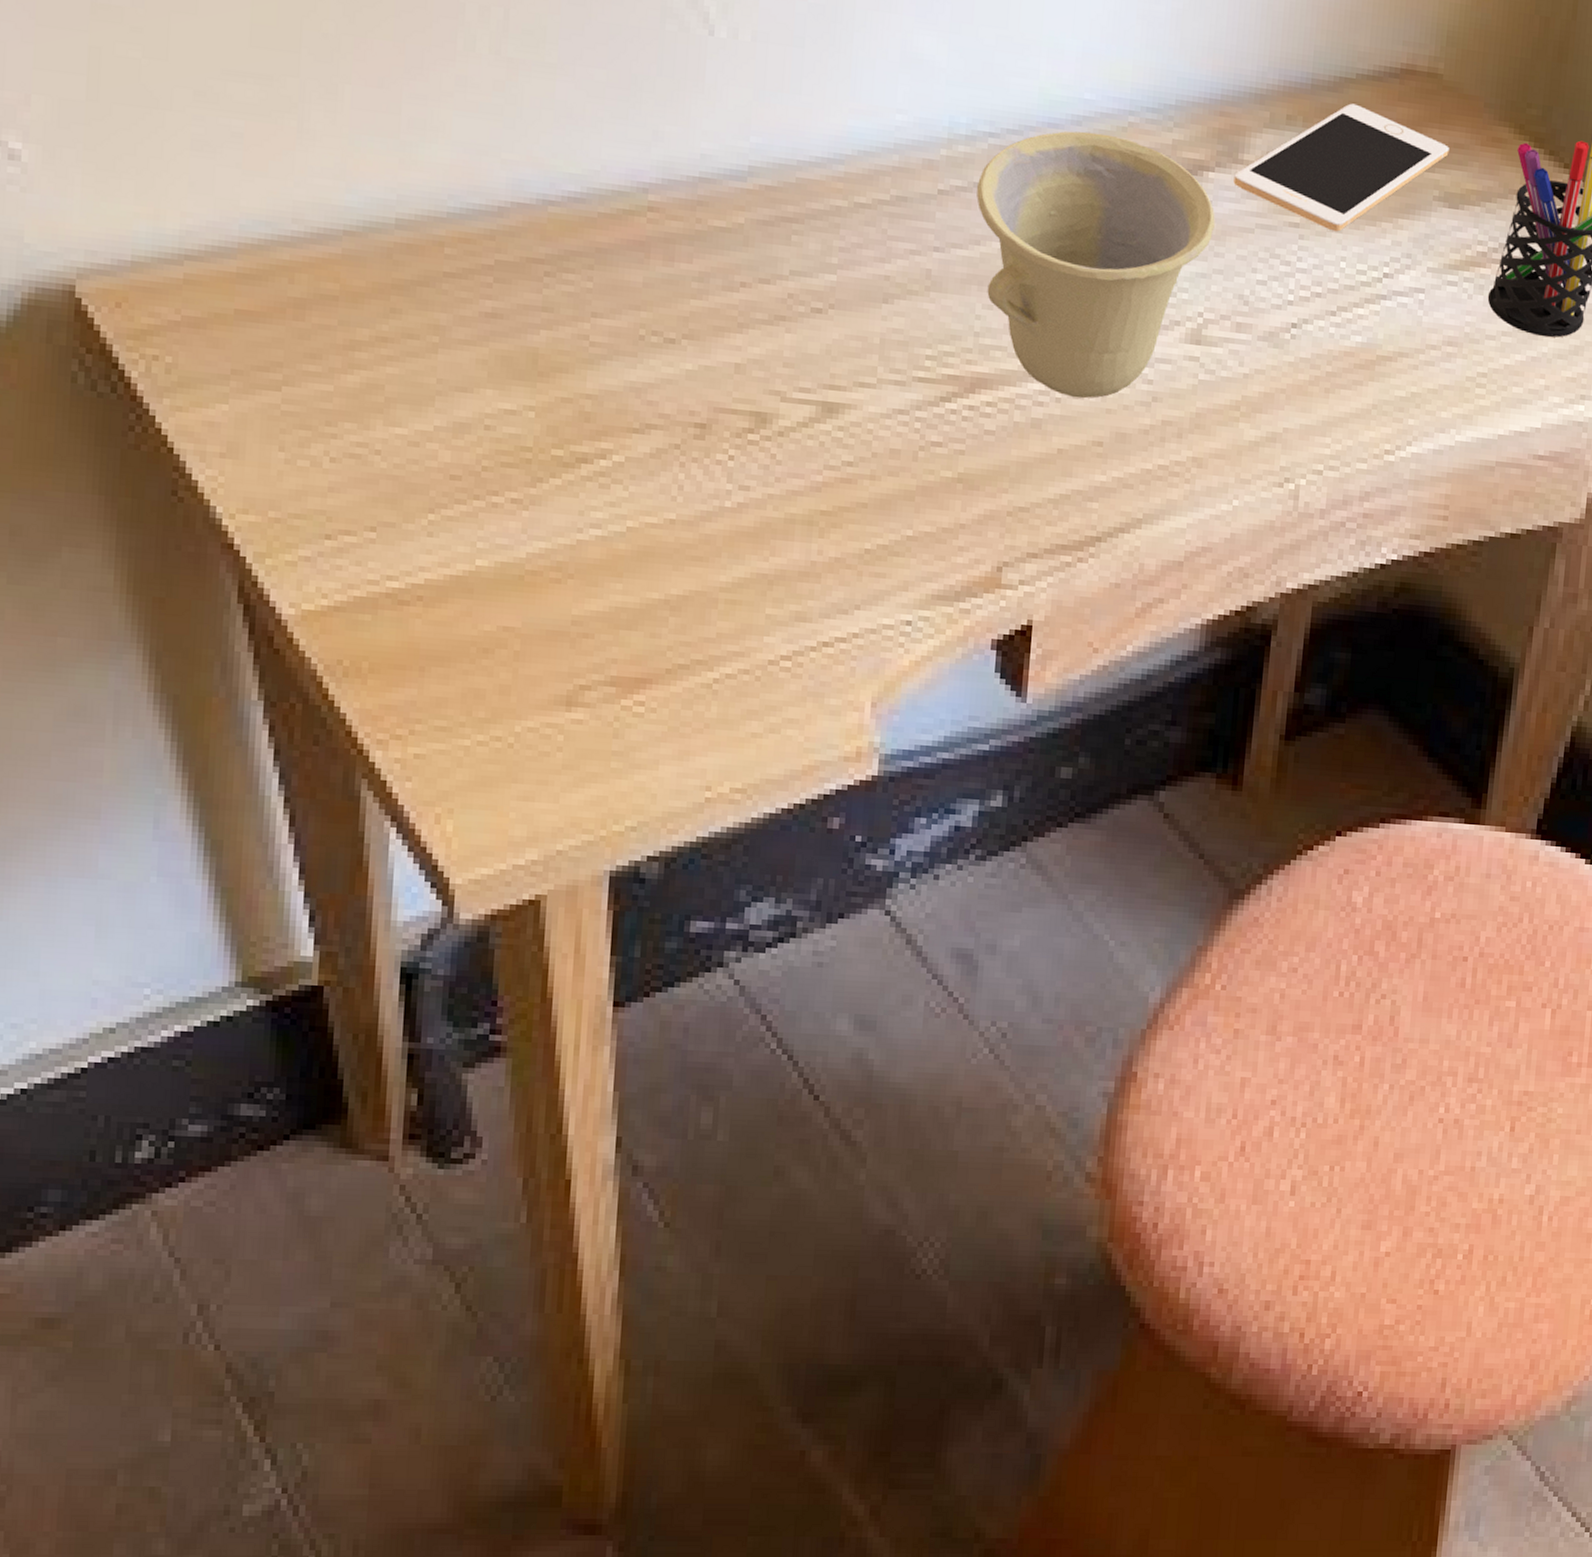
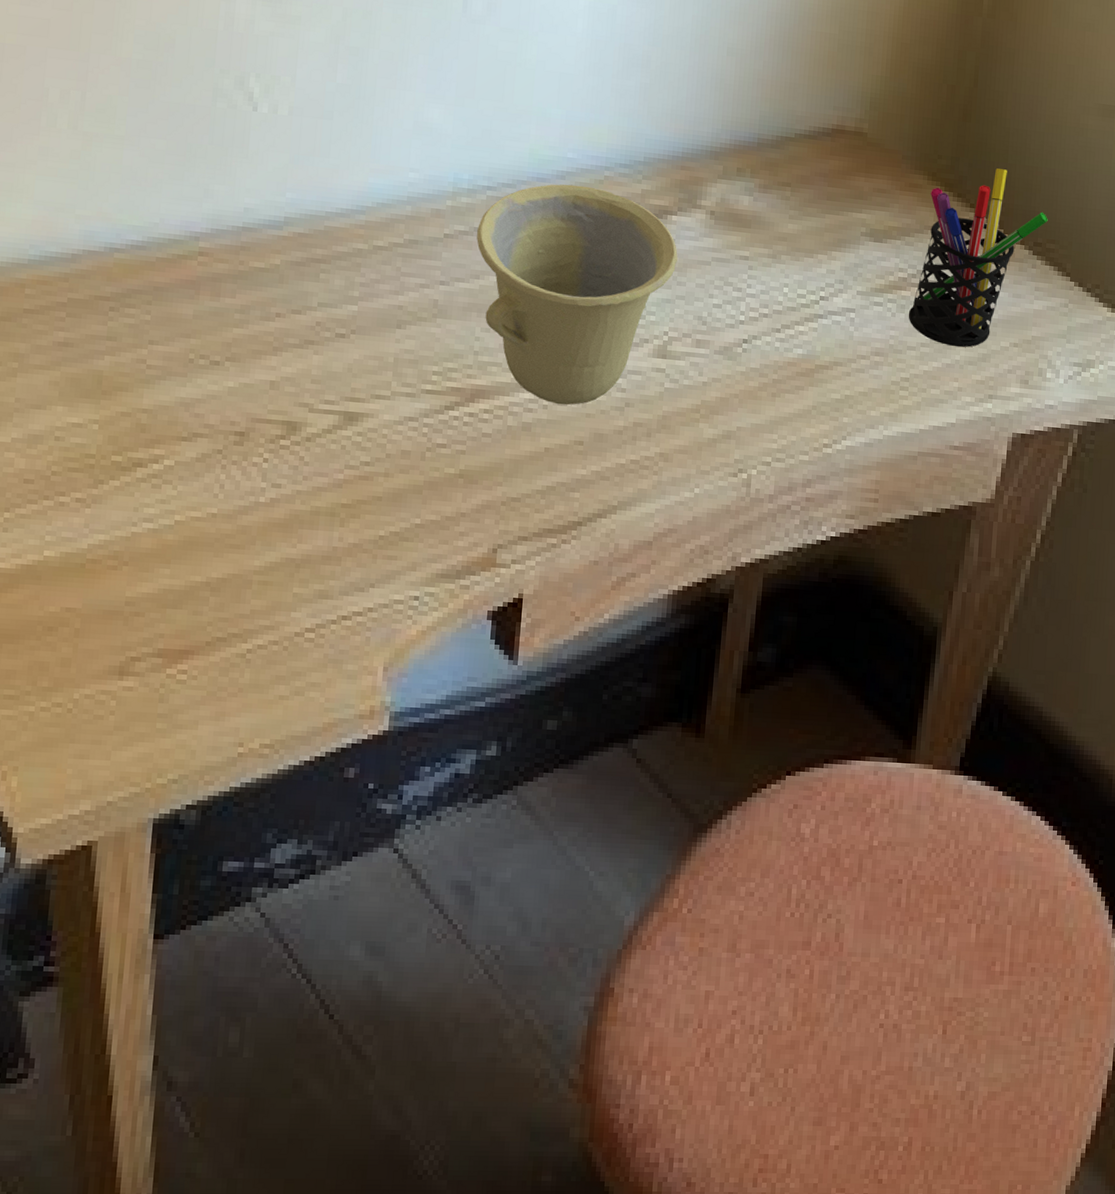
cell phone: present [1233,103,1449,232] -> none [693,157,874,263]

